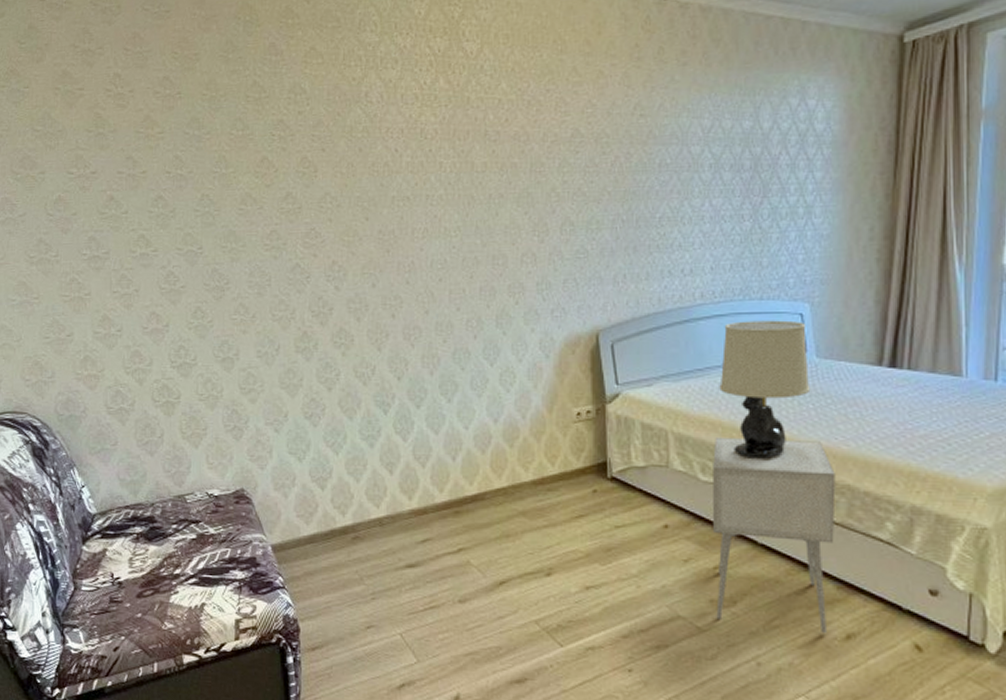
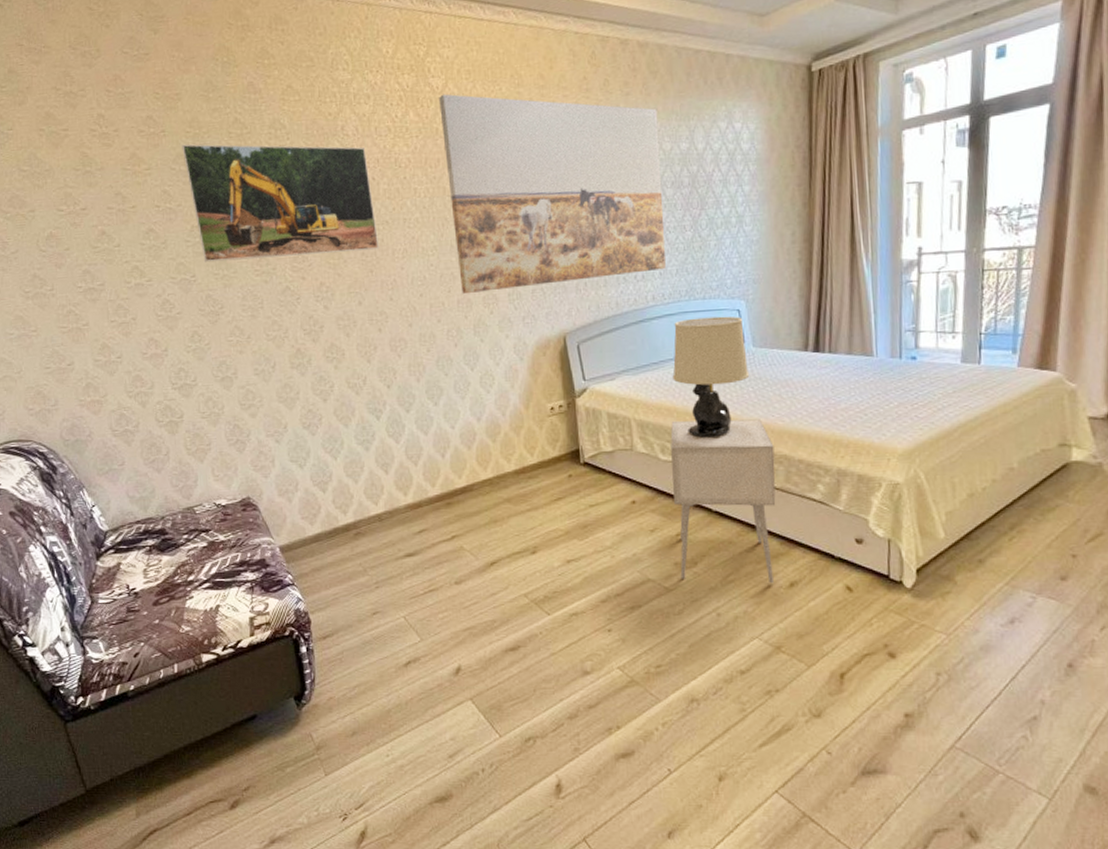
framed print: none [197,107,399,234] -> present [182,144,380,263]
wall art: none [473,59,719,281] -> present [439,94,666,294]

